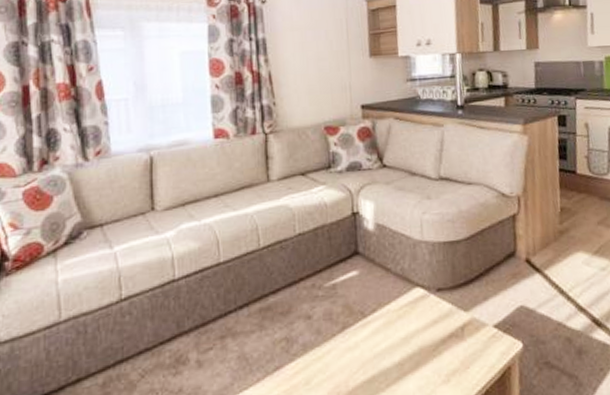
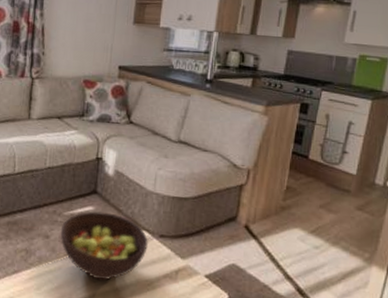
fruit bowl: none [323,274,427,357] -> present [60,211,149,281]

